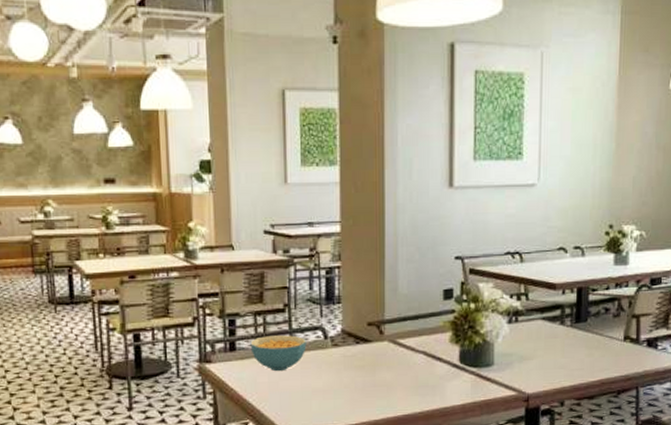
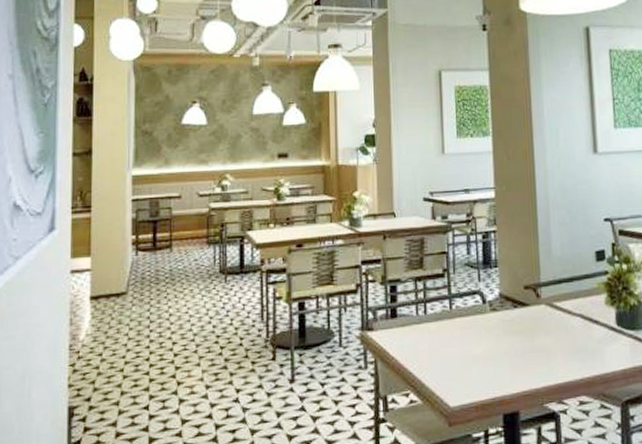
cereal bowl: present [250,335,307,372] -> none [411,300,466,339]

